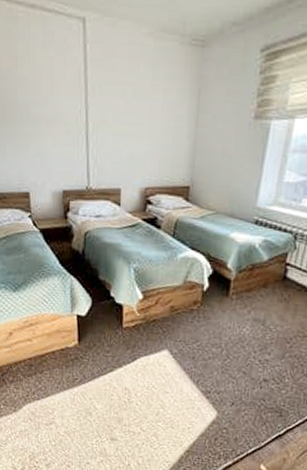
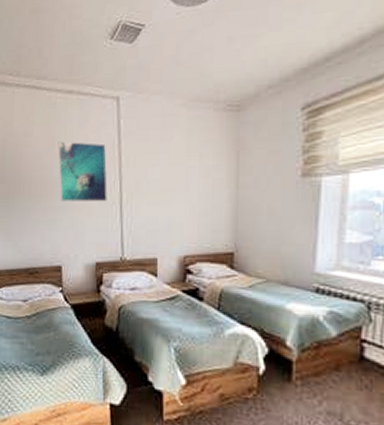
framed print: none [21,62,74,131] -> present [57,141,108,202]

